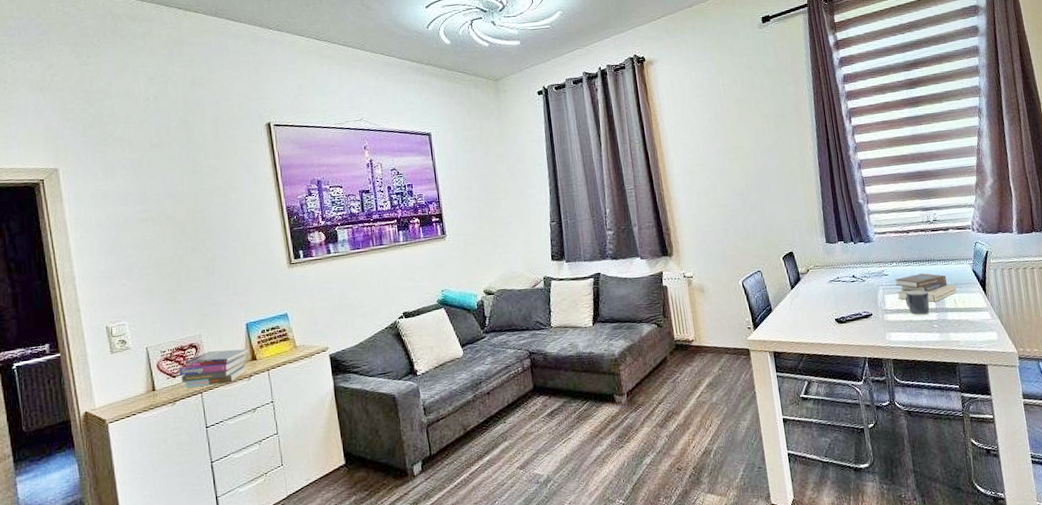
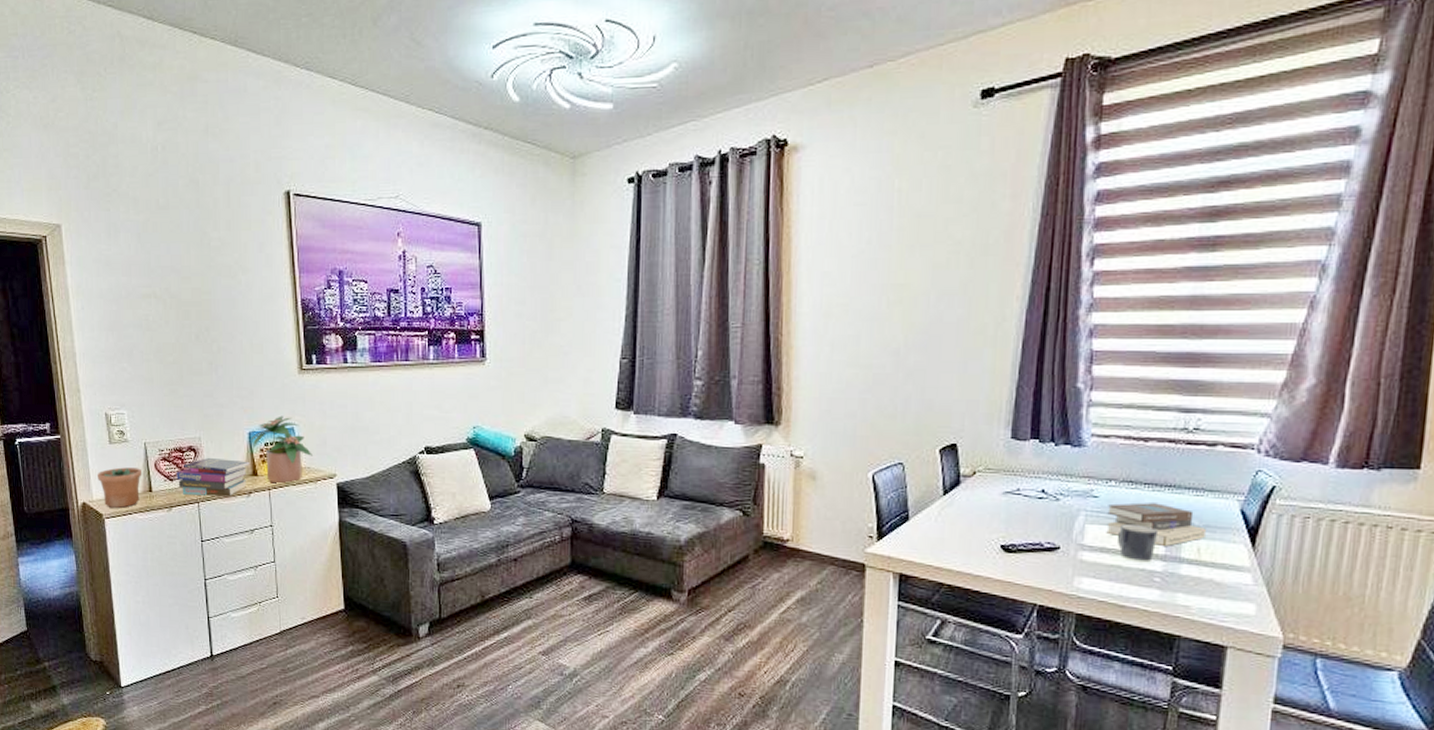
planter: none [100,371,144,412] -> present [97,467,142,508]
potted plant: none [248,305,306,364] -> present [250,415,312,484]

